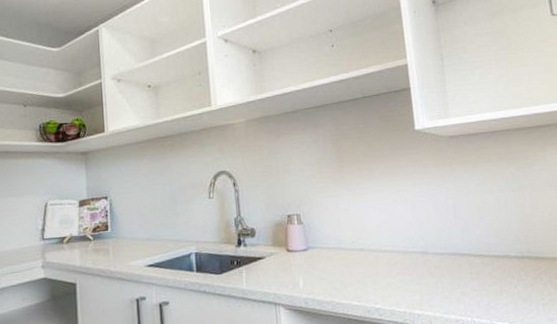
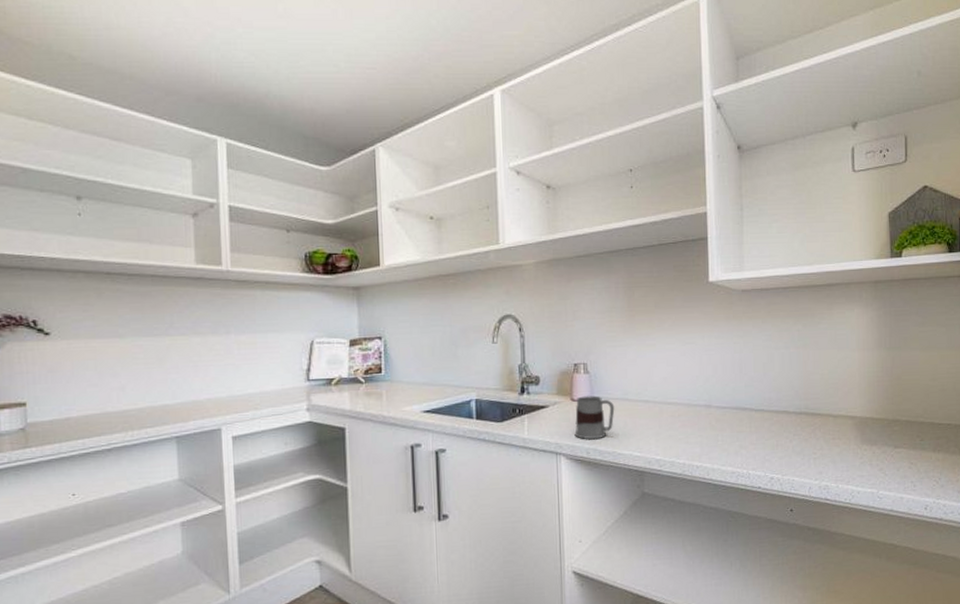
mug: none [291,245,331,290] -> present [574,395,615,440]

